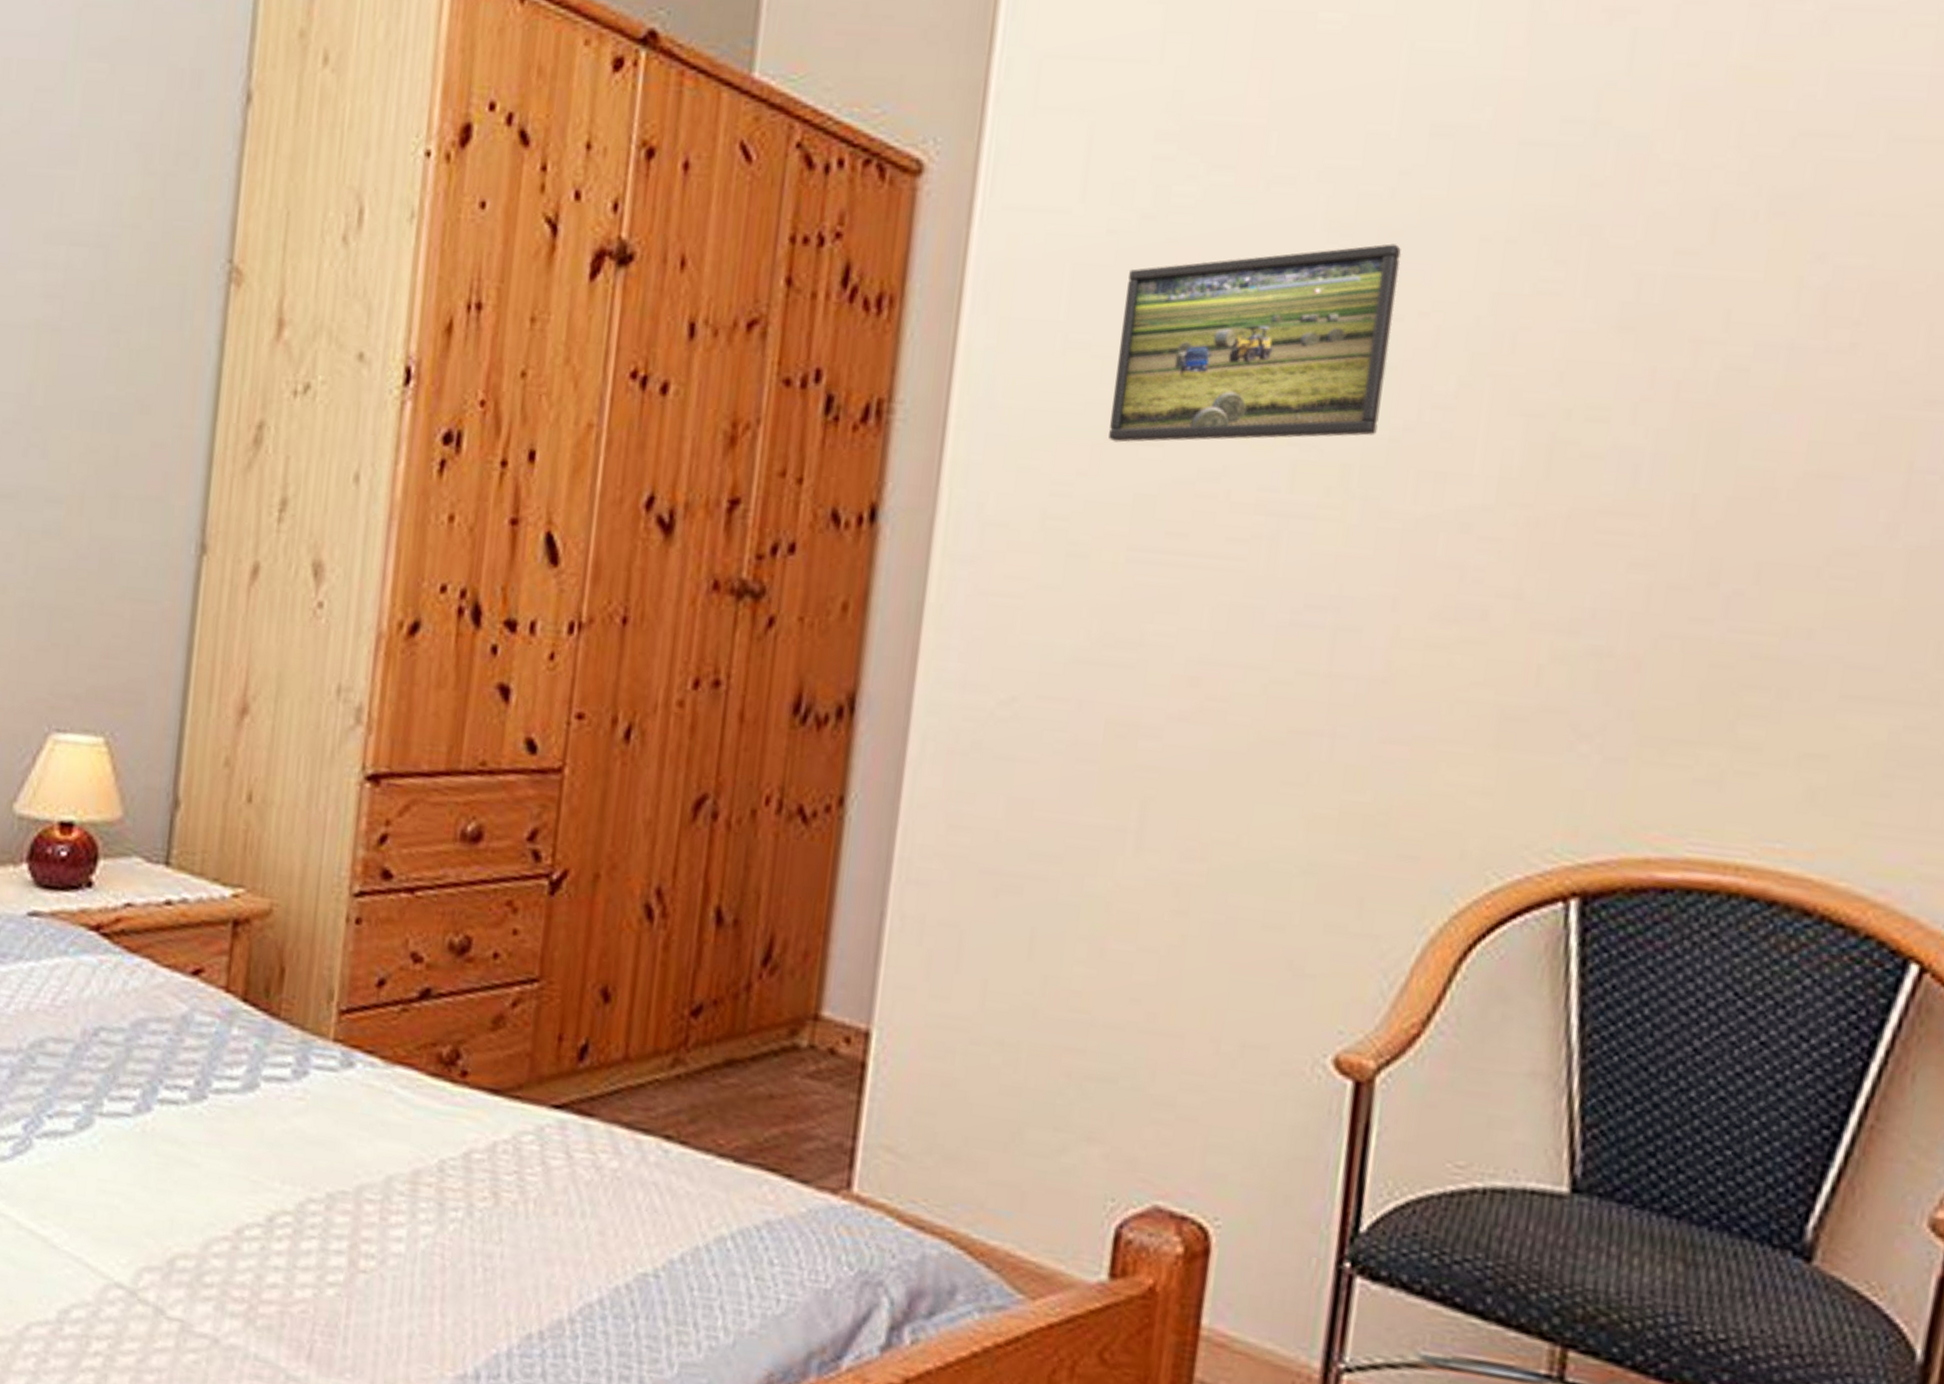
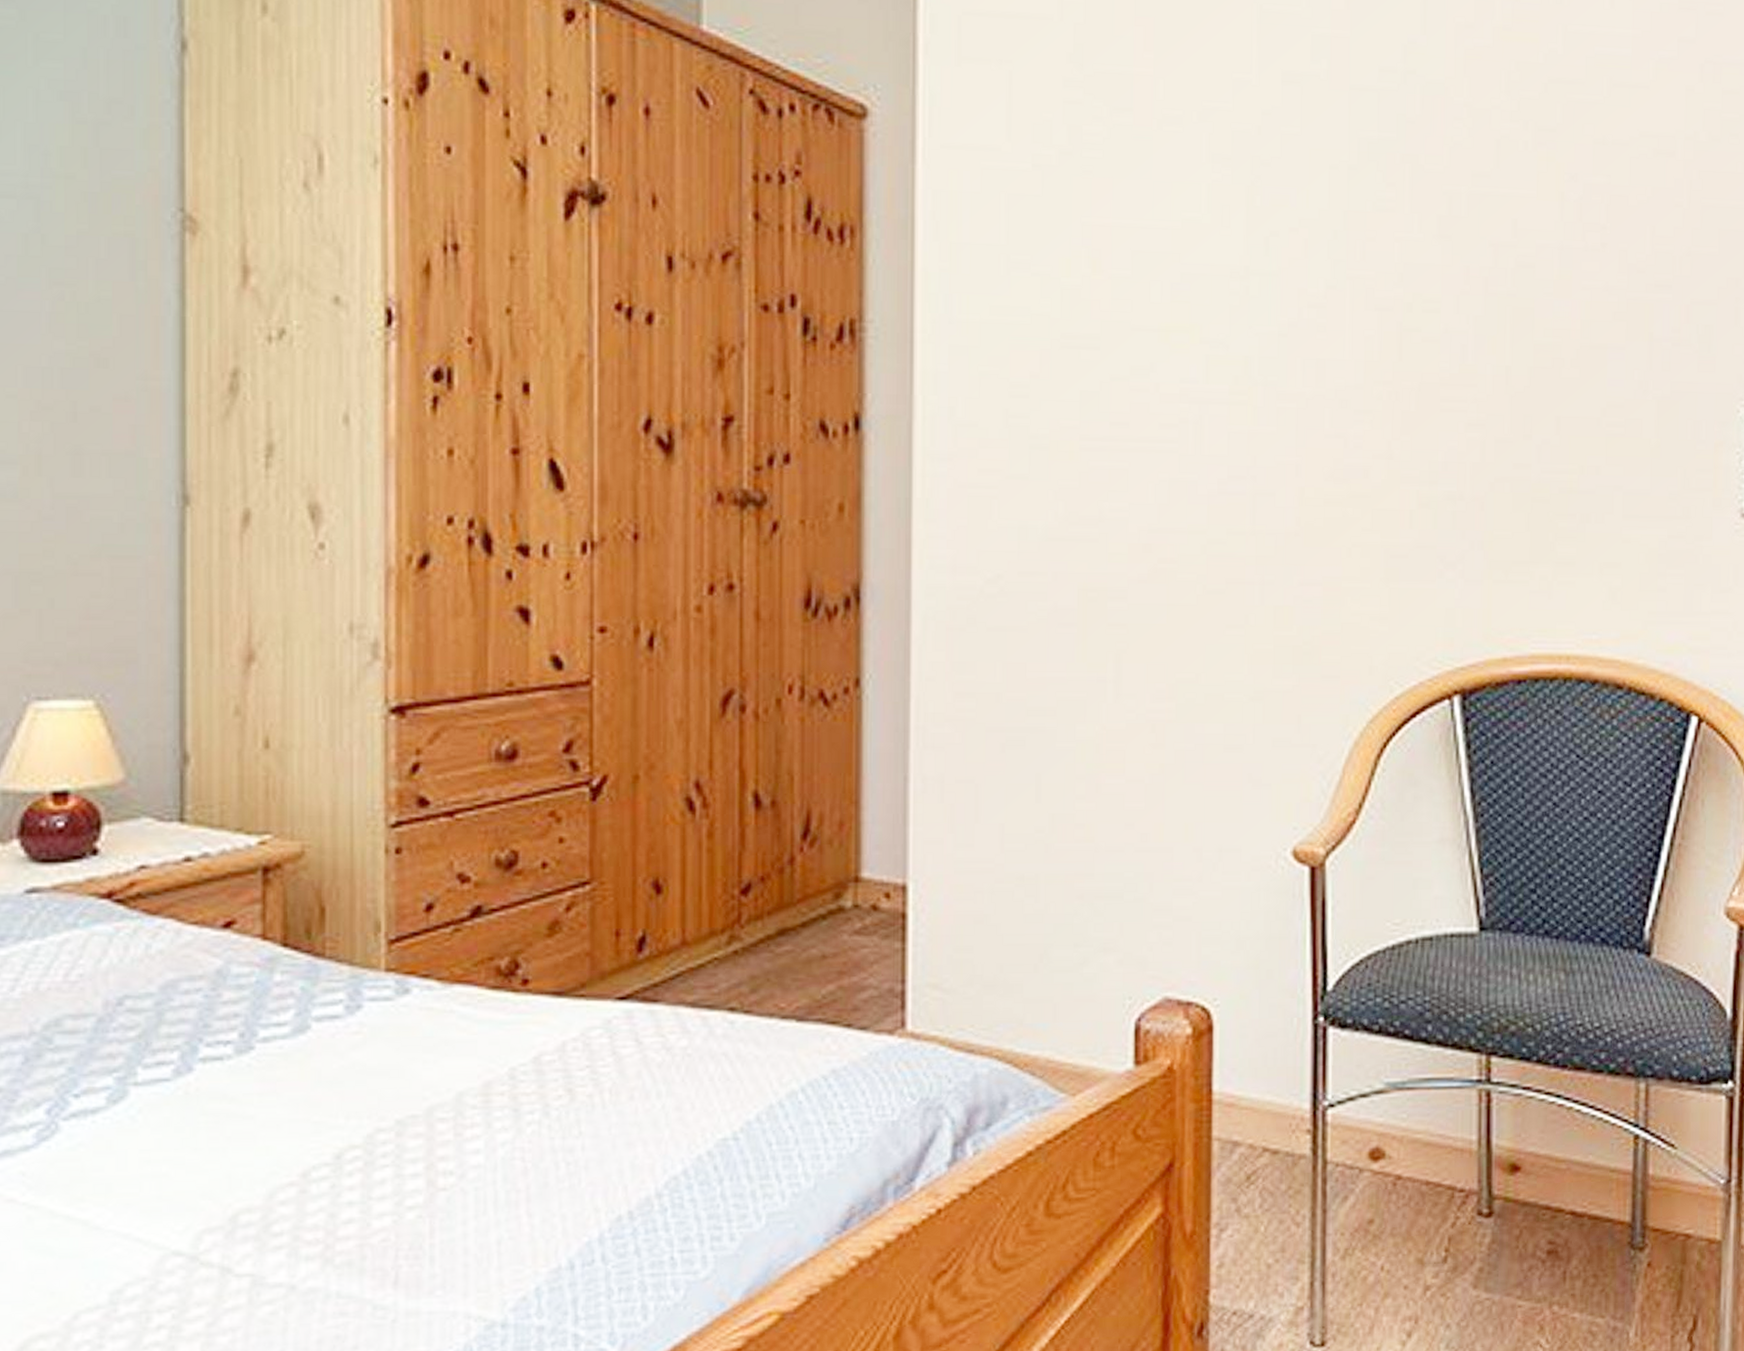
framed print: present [1109,243,1402,443] -> none [1054,172,1271,348]

